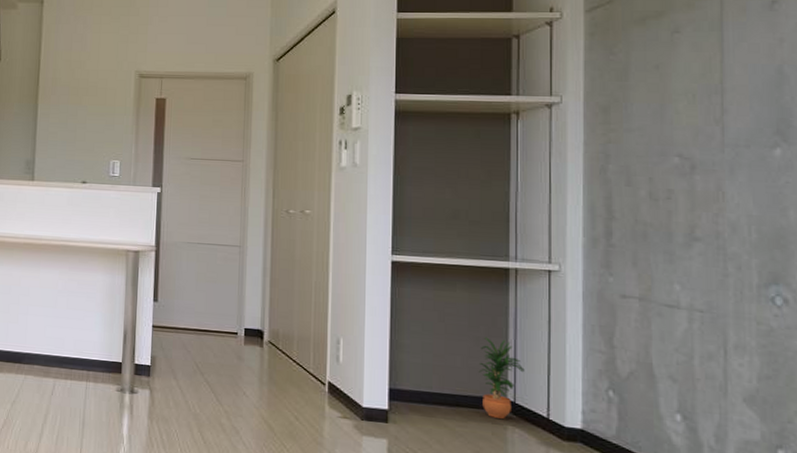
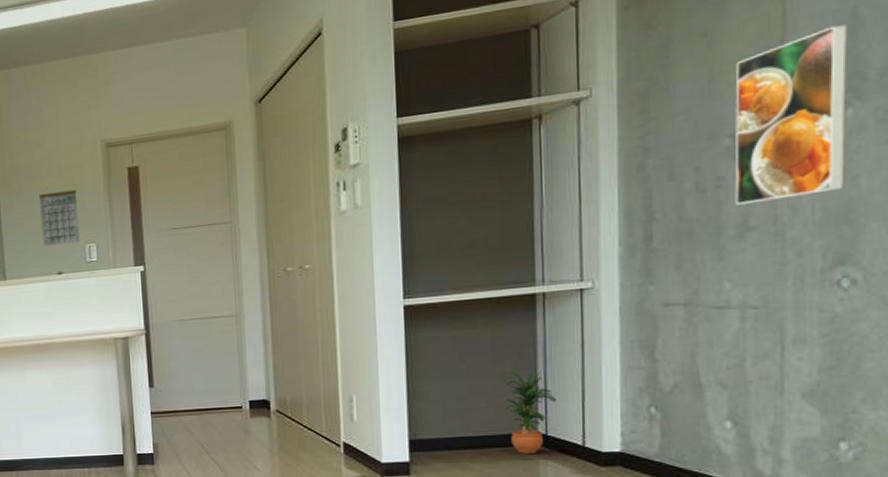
calendar: none [72,104,108,158] -> present [39,188,80,247]
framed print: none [682,77,776,218] -> present [734,24,848,205]

